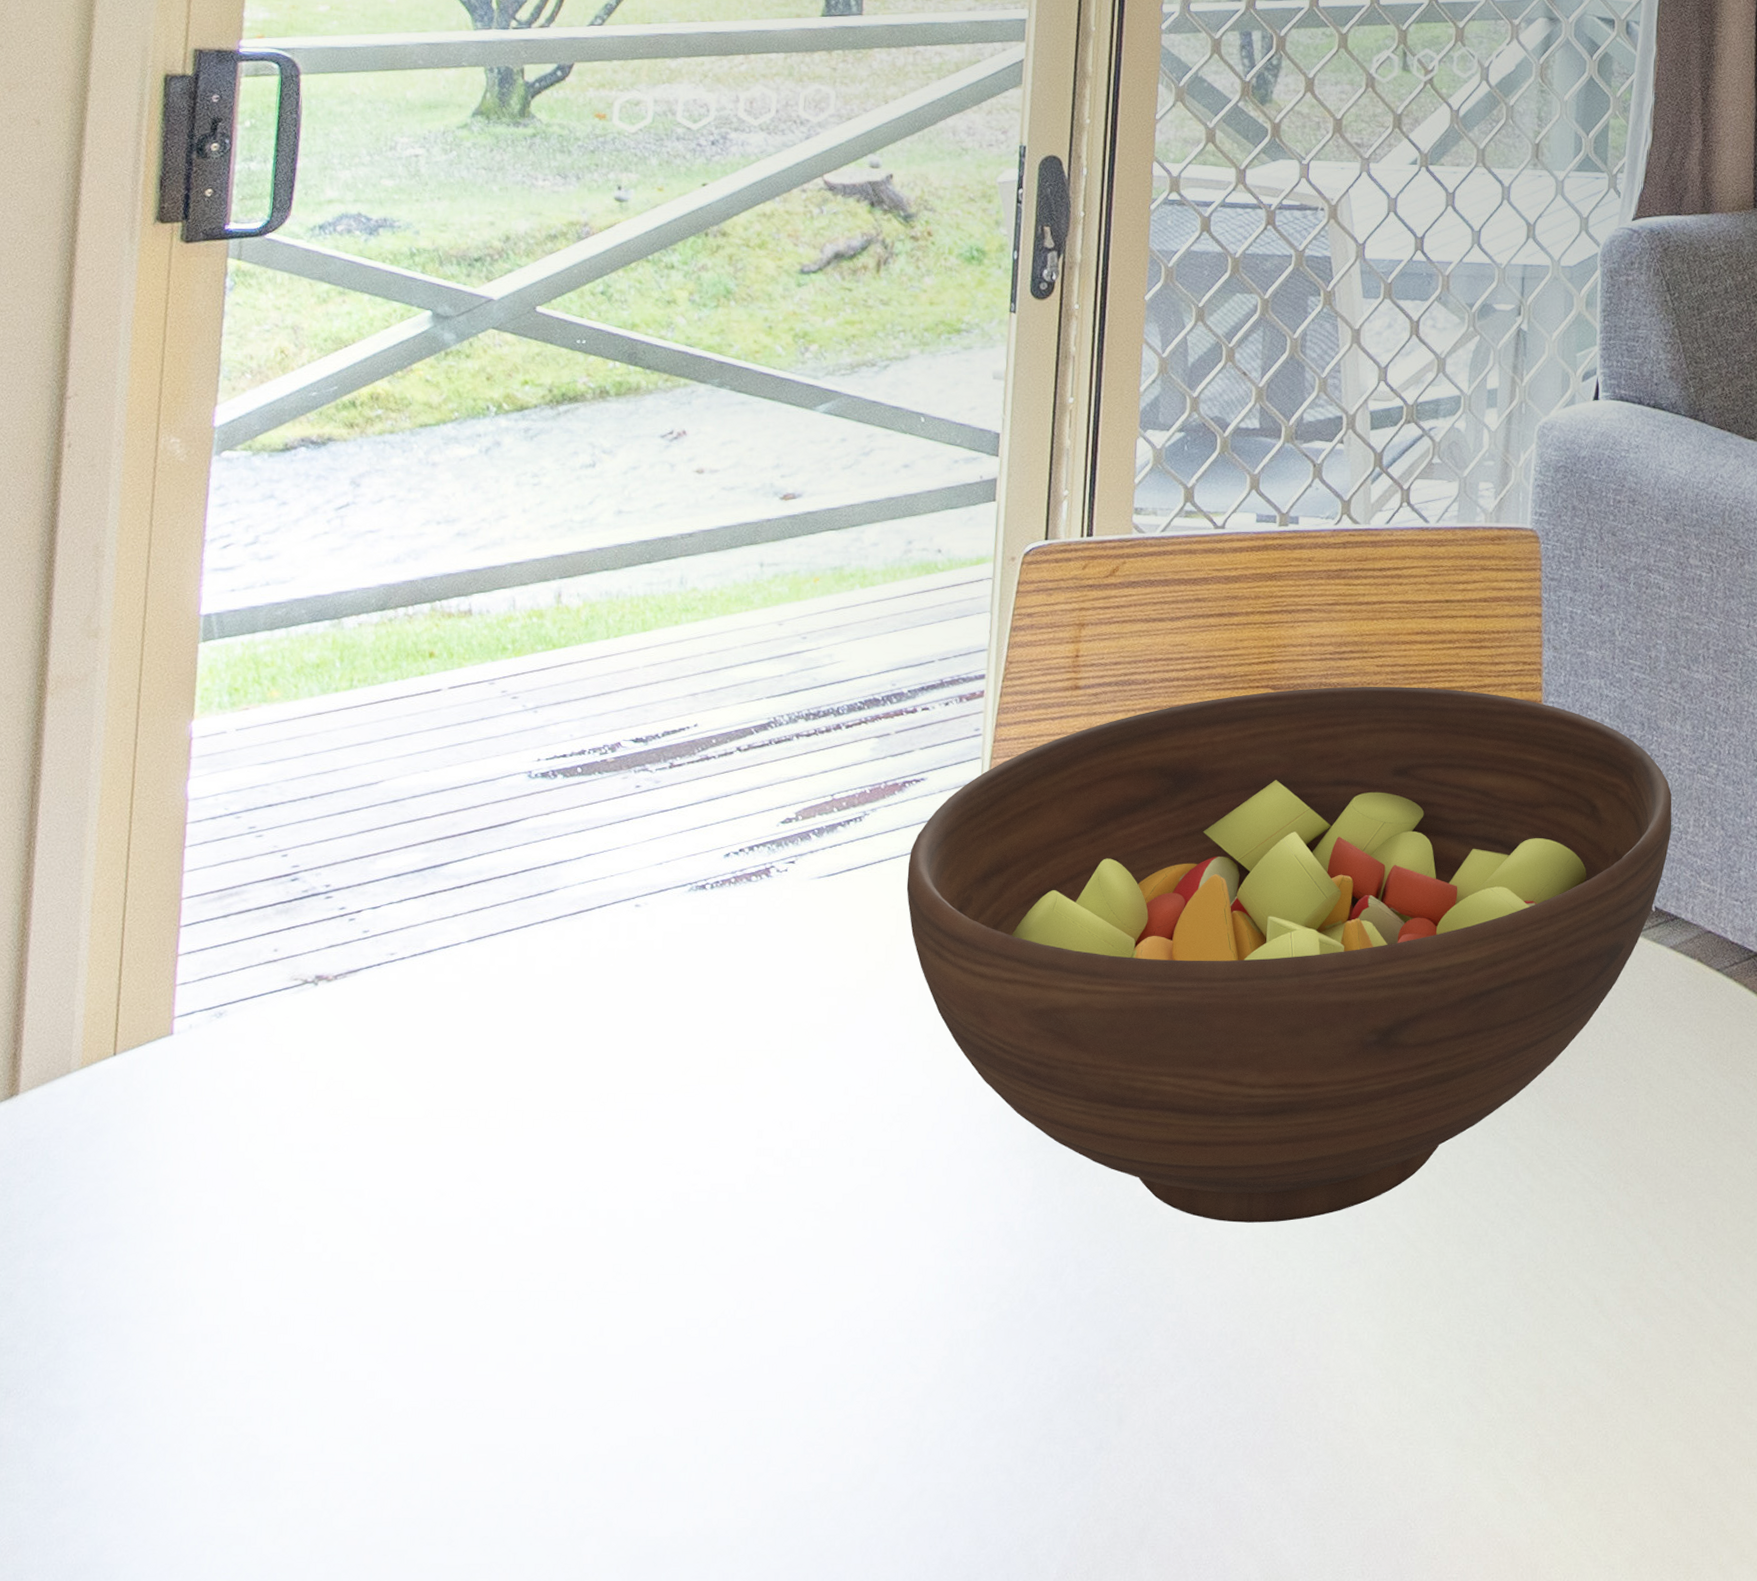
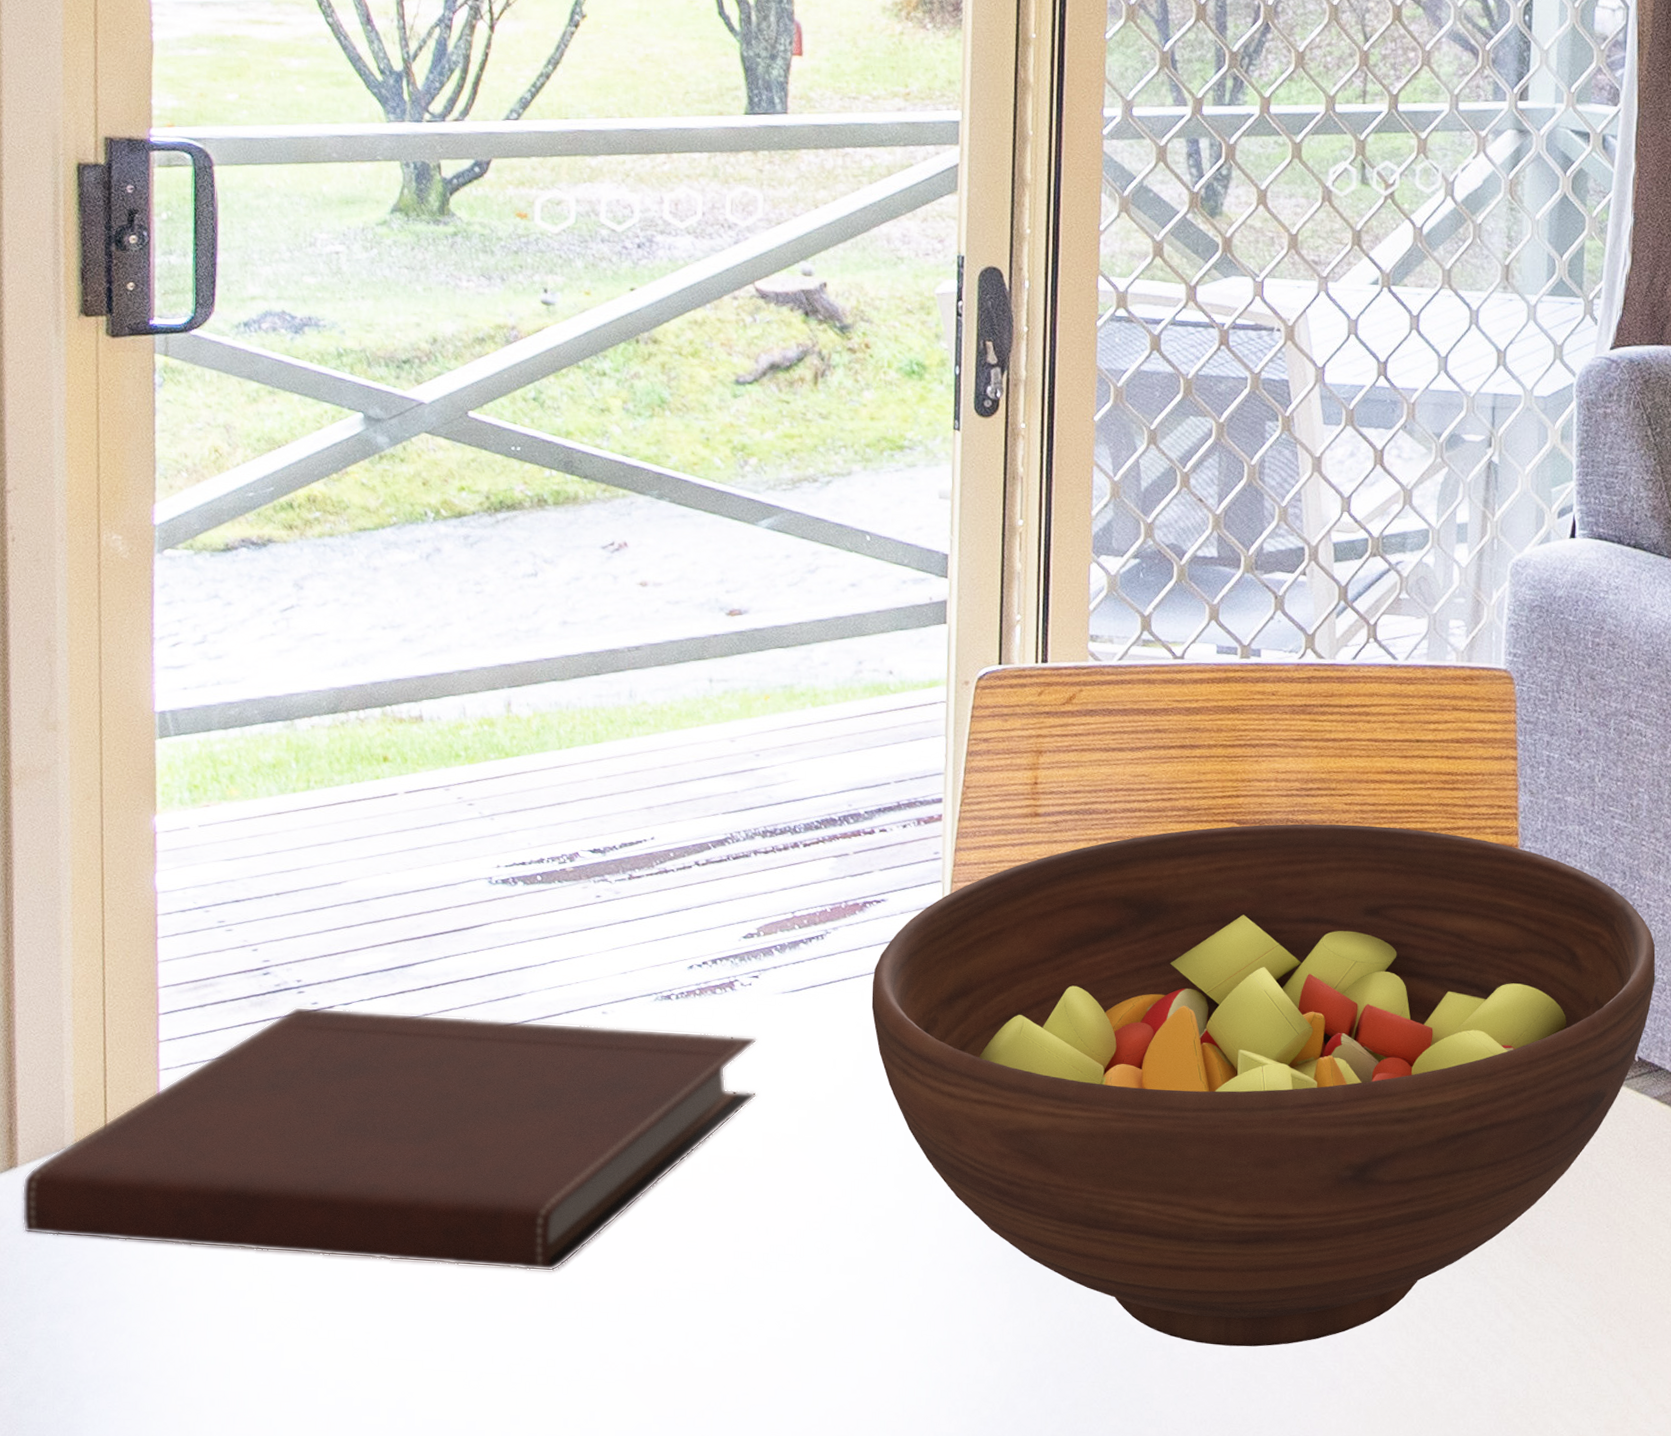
notebook: none [18,912,790,1180] -> present [22,1006,757,1272]

